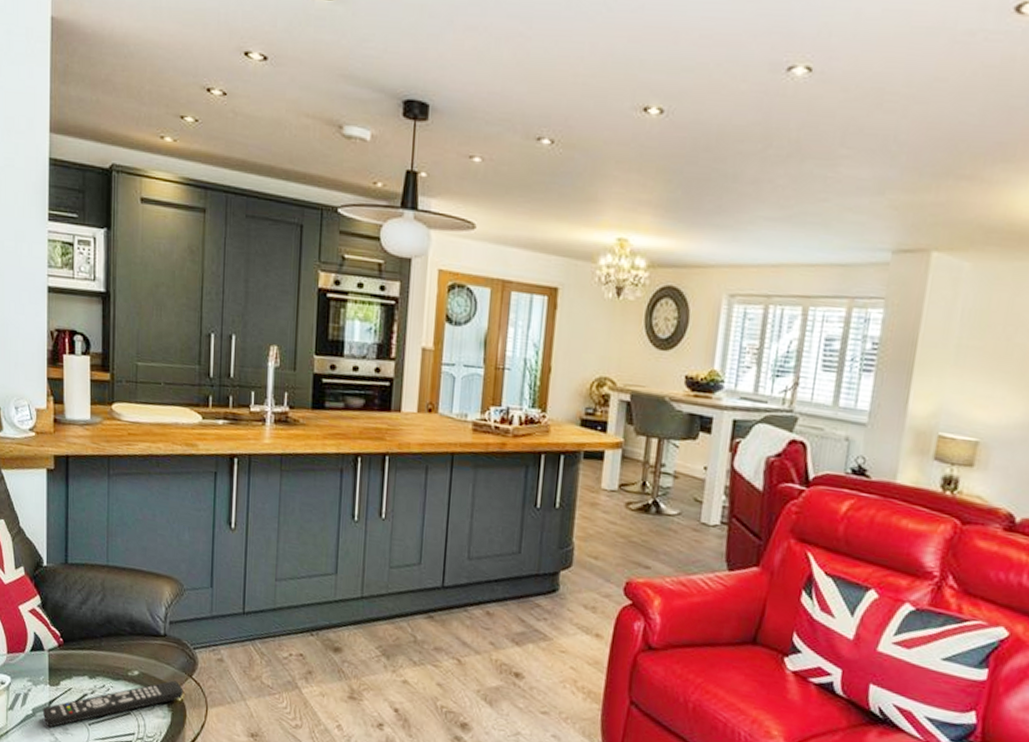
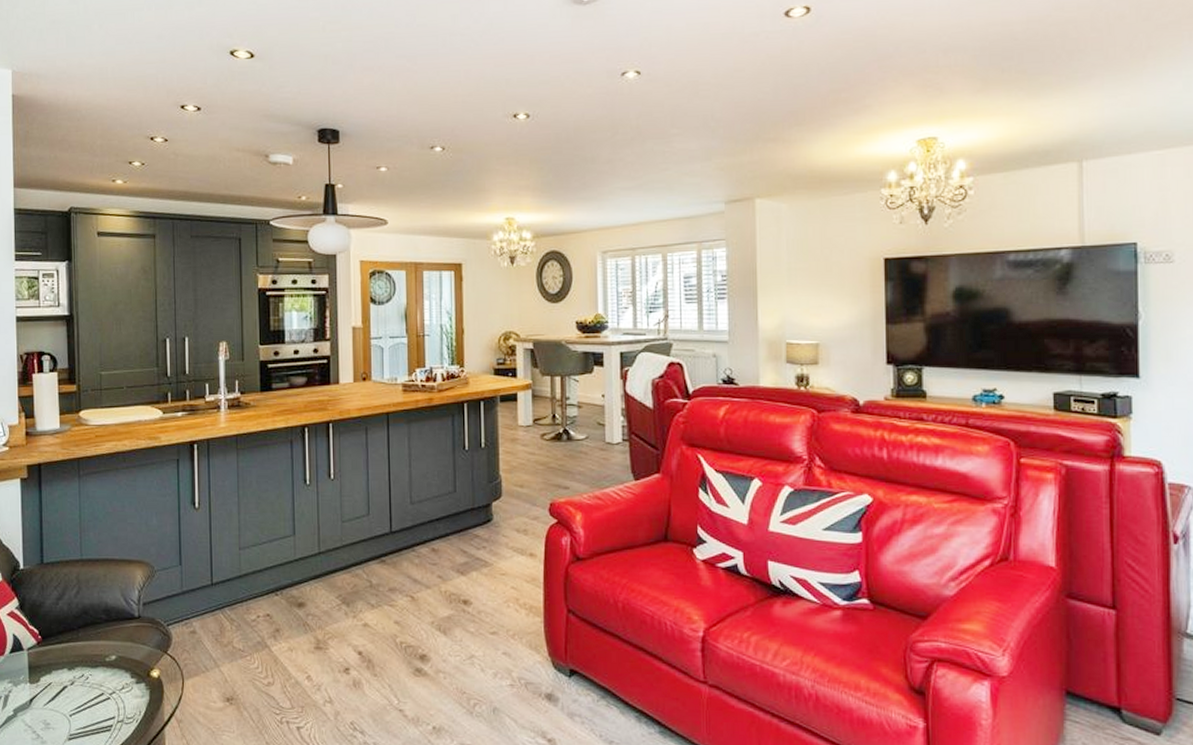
remote control: present [42,680,184,728] -> none [23,659,161,726]

